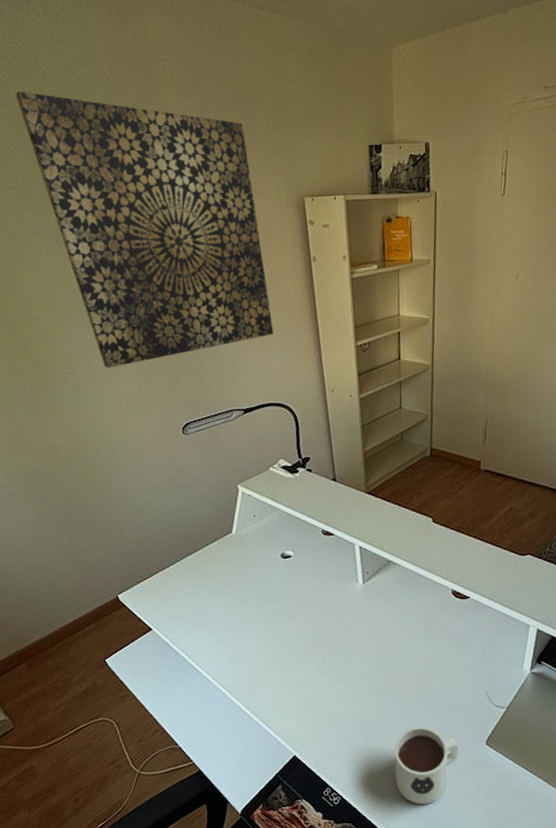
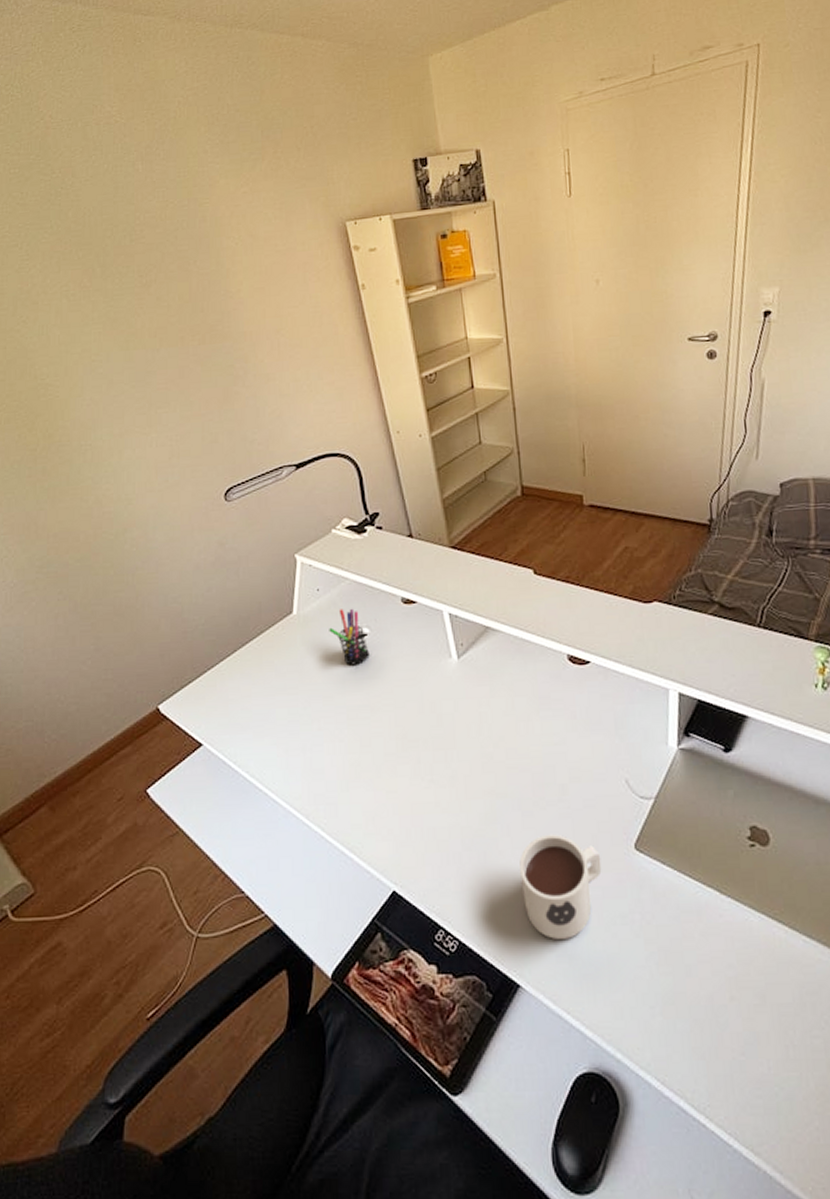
wall art: present [15,91,274,368] -> none [15,143,323,434]
pen holder: none [260,533,292,580] -> present [329,608,370,665]

